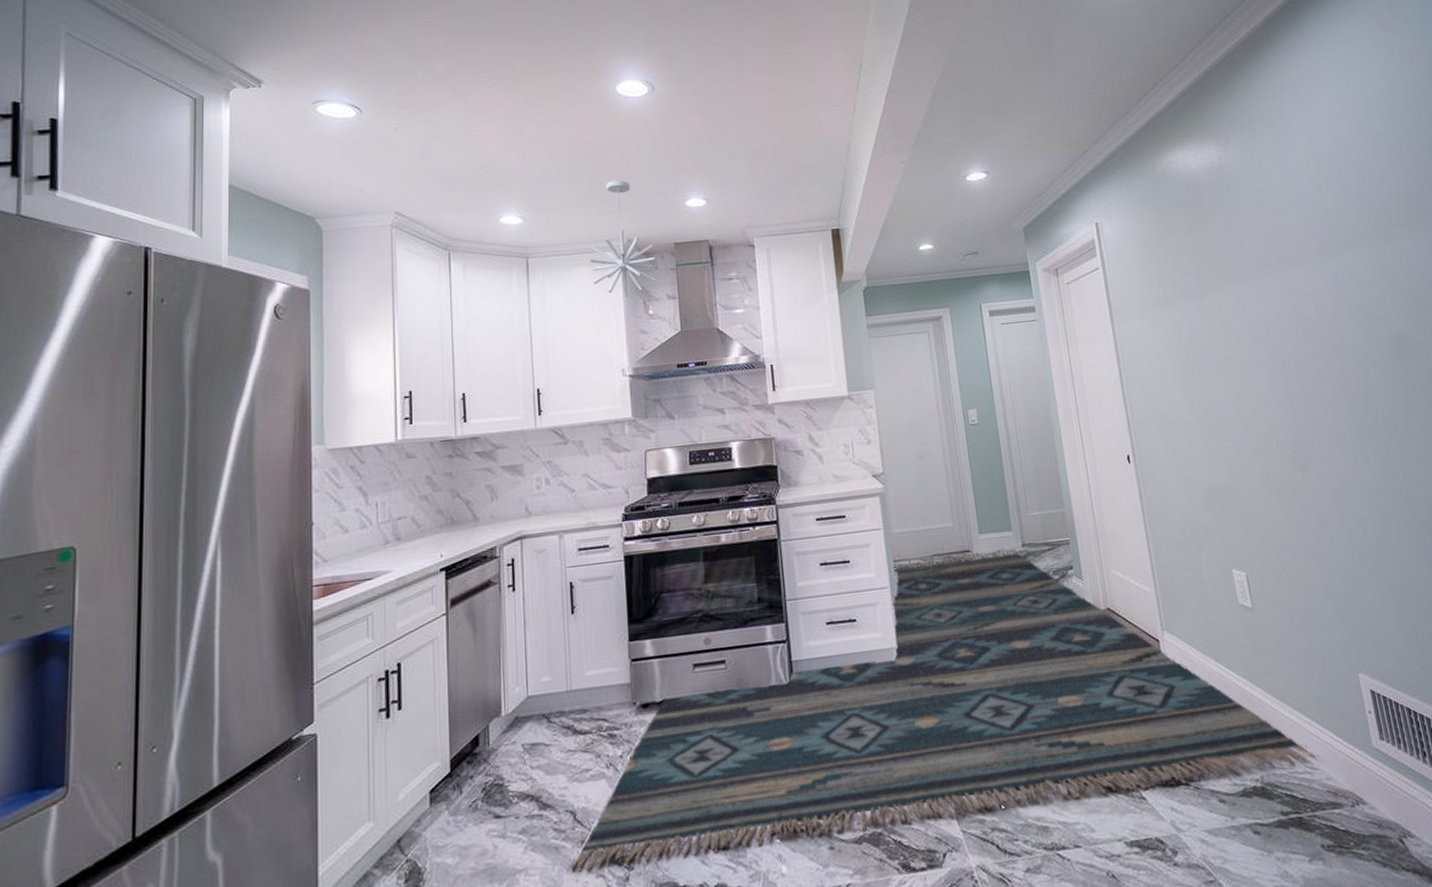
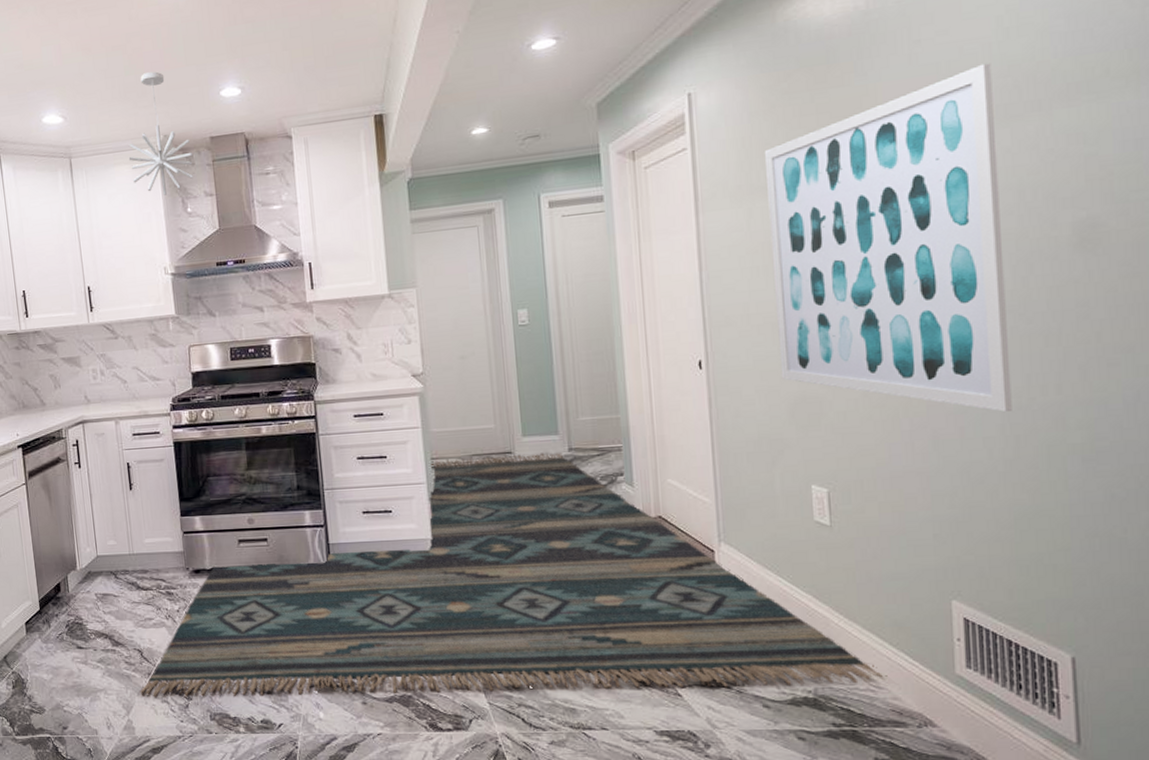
wall art: none [1159,210,1375,496] -> present [764,62,1012,413]

